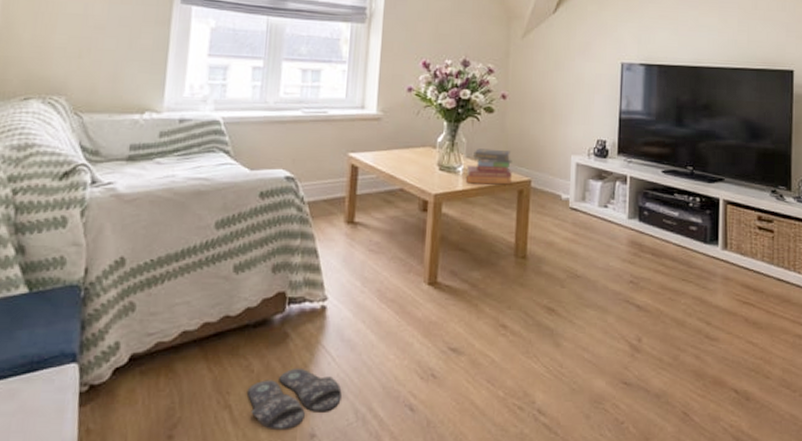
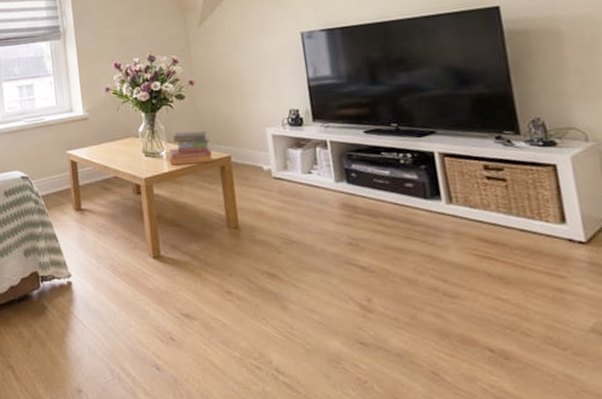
slippers: present [248,368,342,431] -> none [23,334,97,387]

